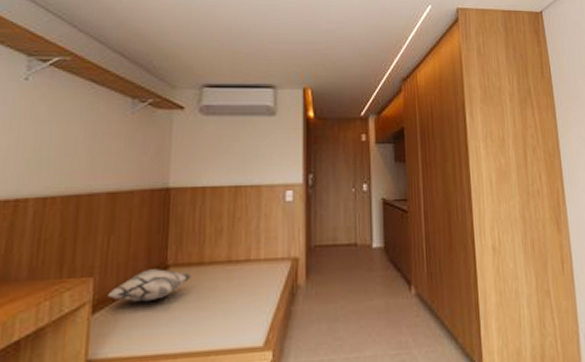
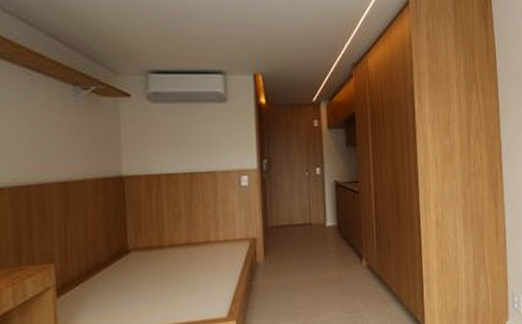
decorative pillow: present [107,269,192,302] -> none [70,253,154,284]

